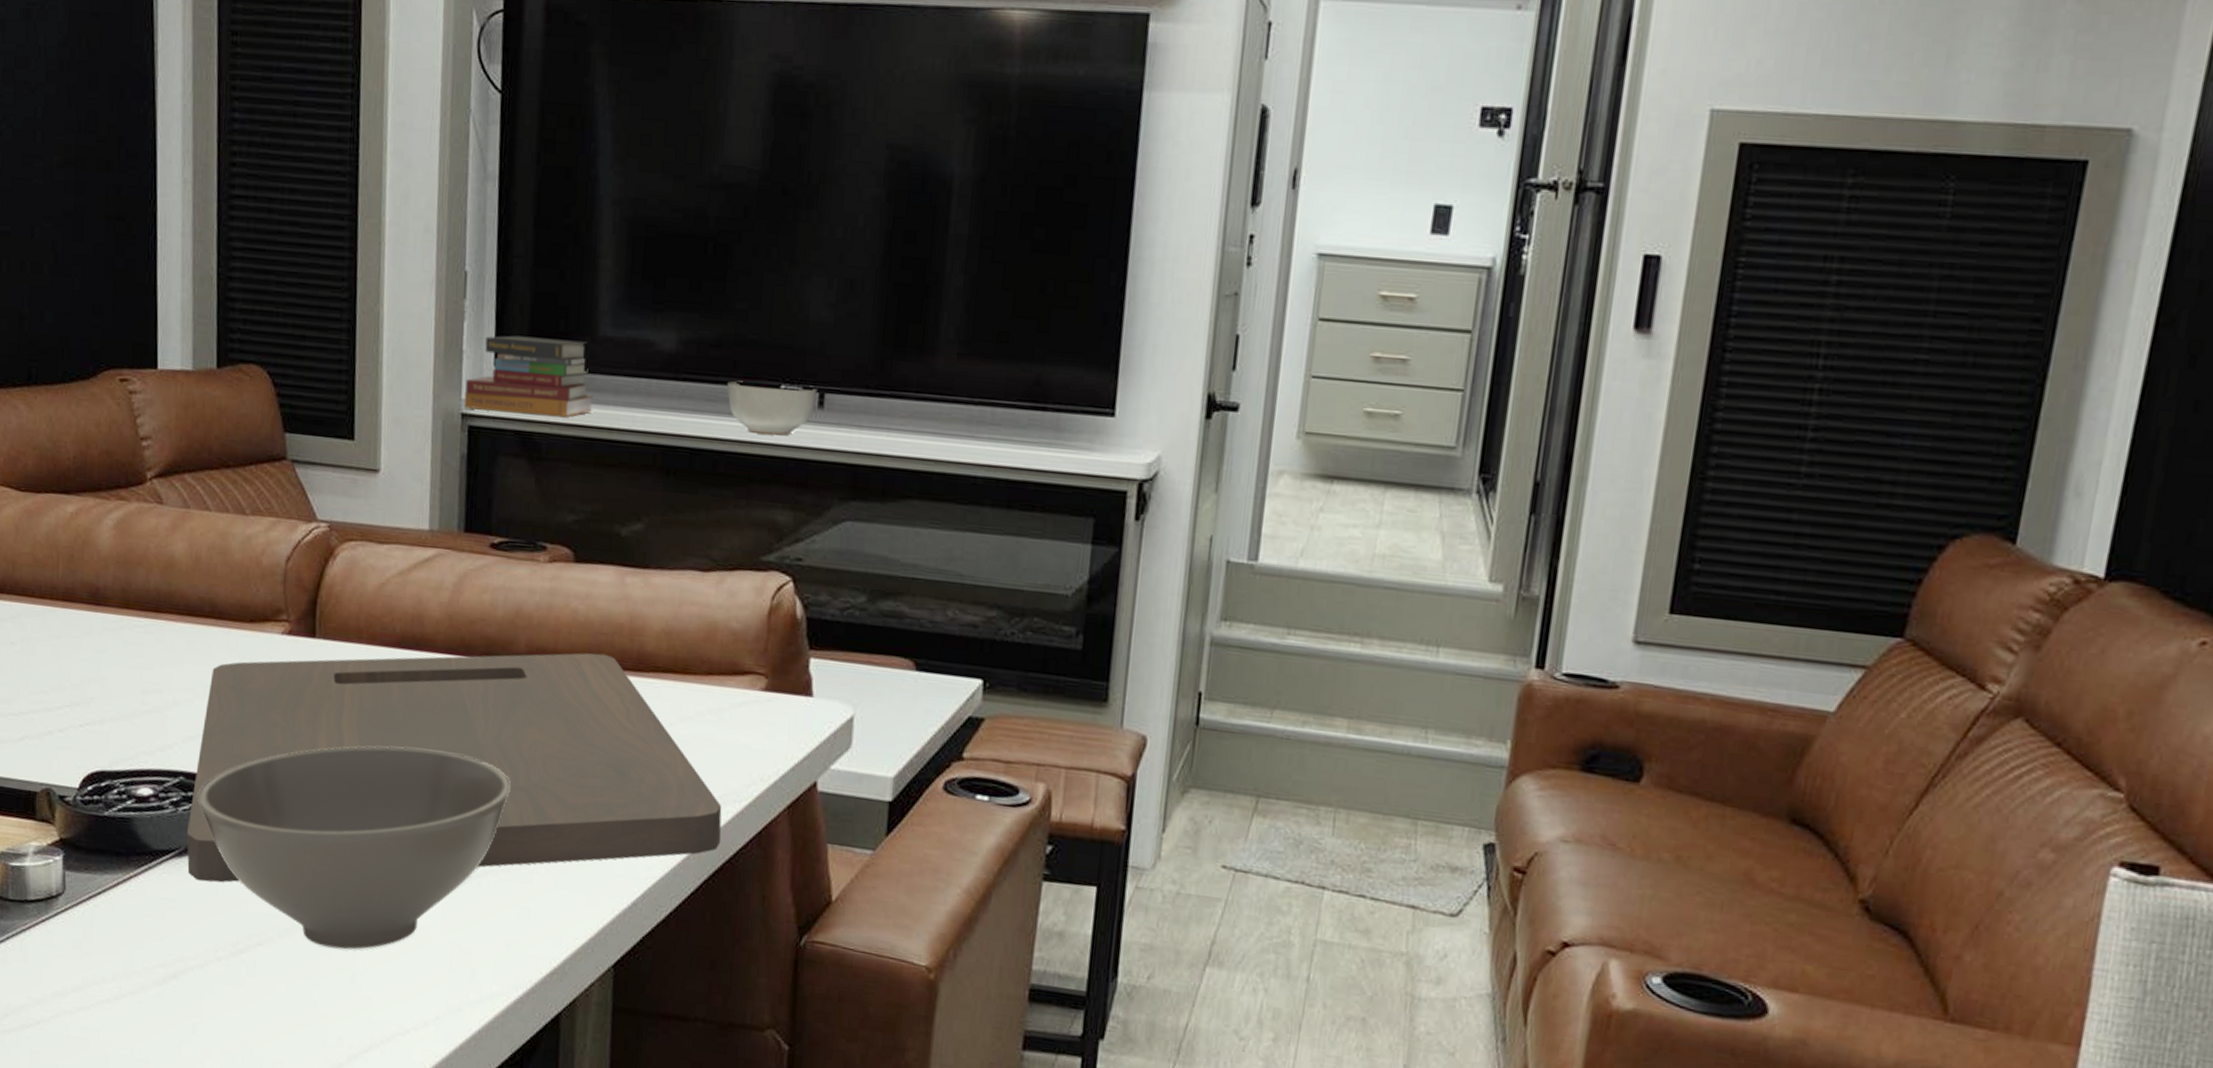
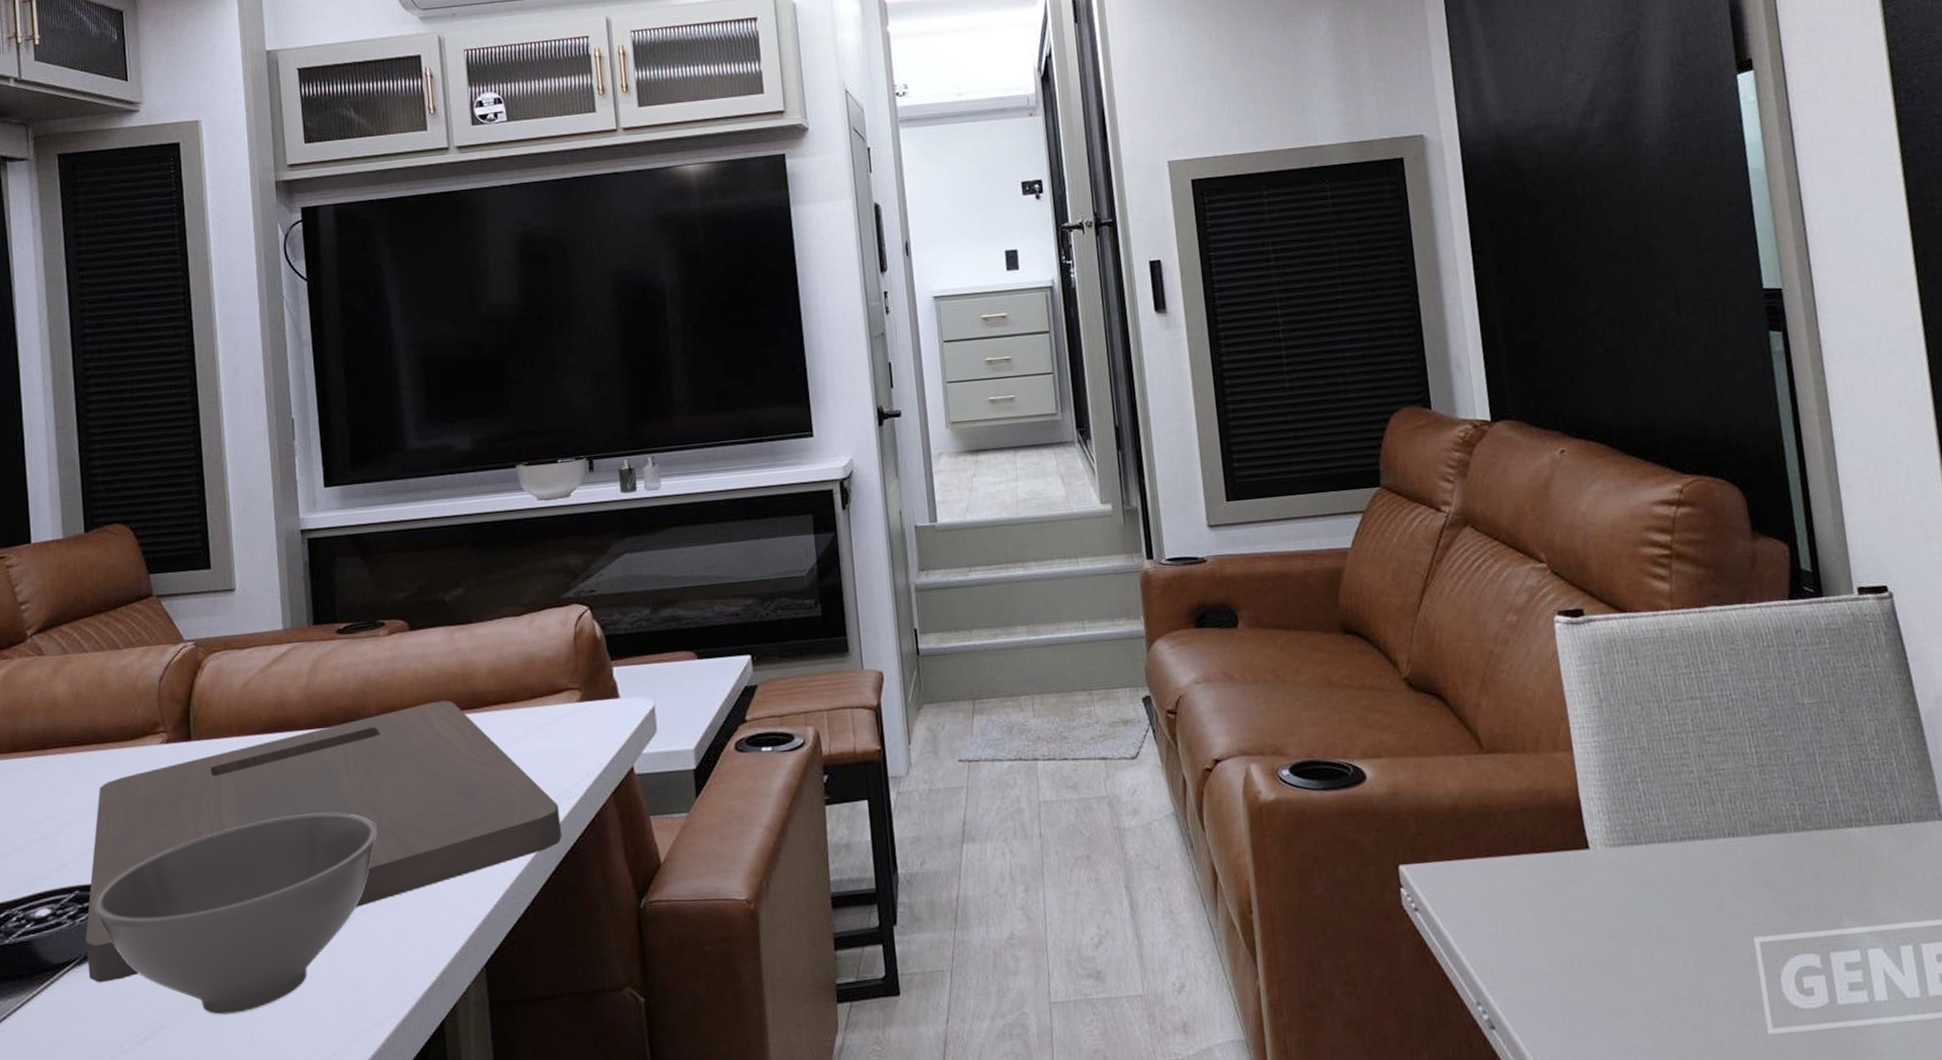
books: present [463,335,593,417] -> none [301,455,410,525]
candle: none [852,400,909,447] -> present [618,456,662,493]

